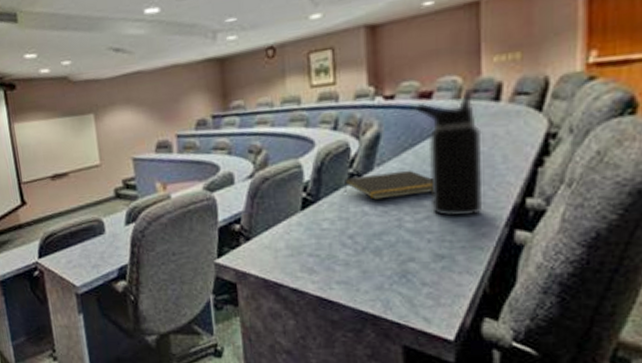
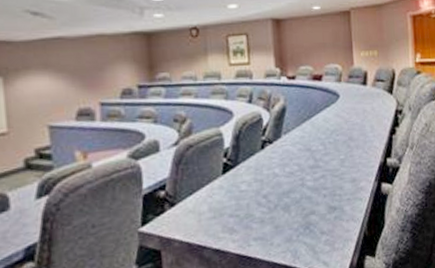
notepad: present [344,170,433,200] -> none [258,137,326,163]
water bottle: present [415,88,483,217] -> none [310,74,360,175]

